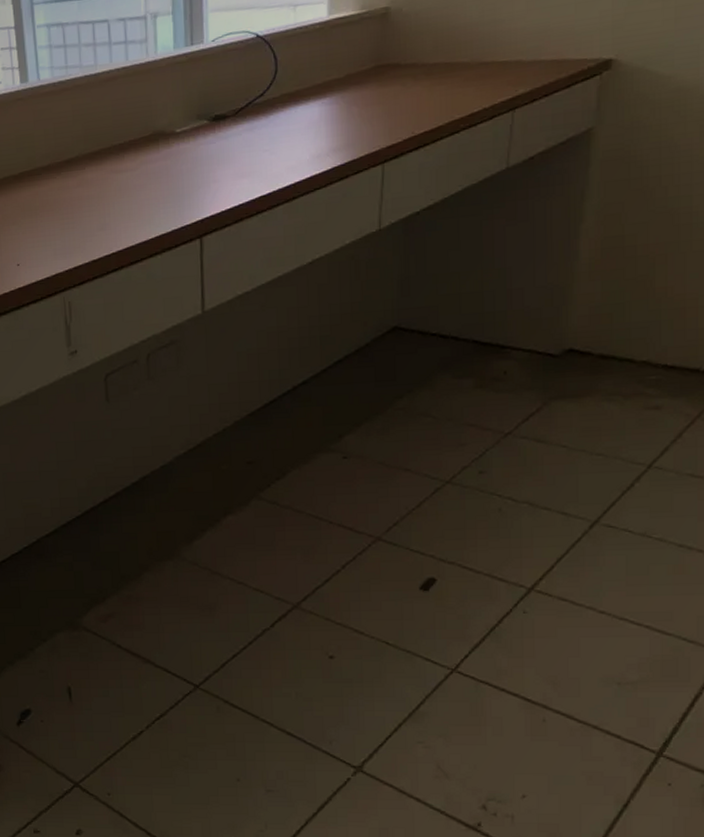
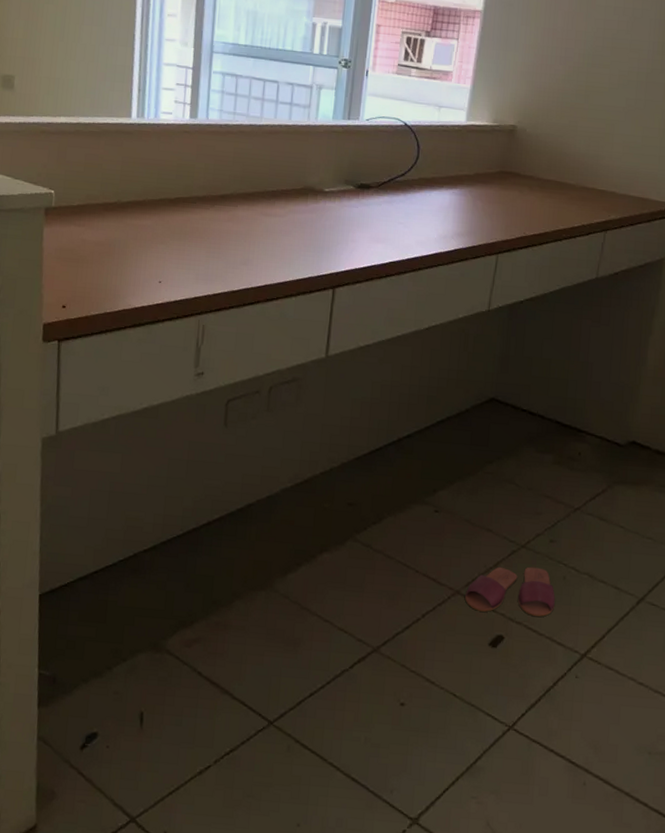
slippers: none [388,502,491,556] -> present [465,566,555,617]

